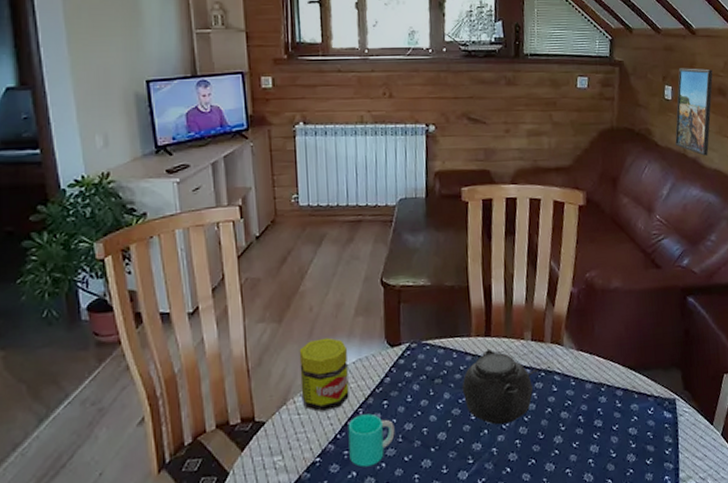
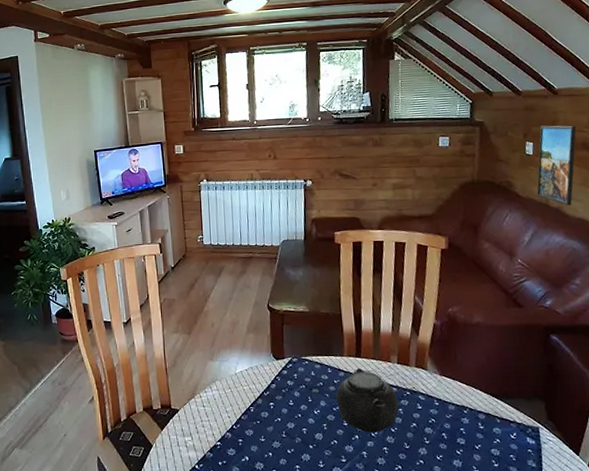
jar: present [299,337,349,413] -> none [204,348,243,407]
cup: present [348,413,395,467] -> none [242,412,280,454]

